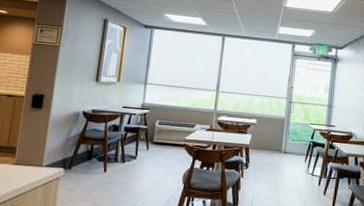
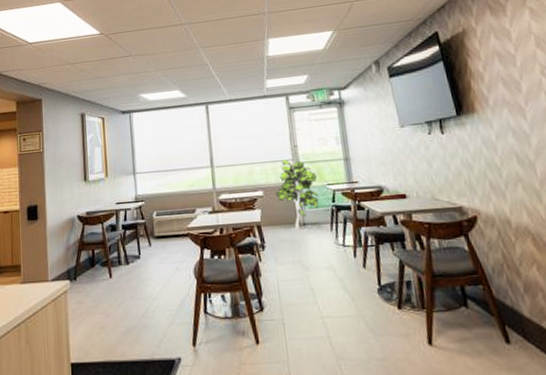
indoor plant: none [266,97,303,156] -> present [275,159,319,230]

